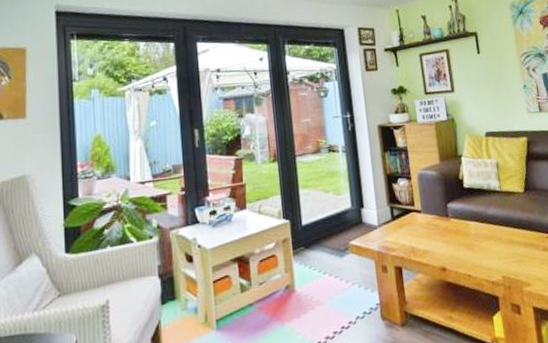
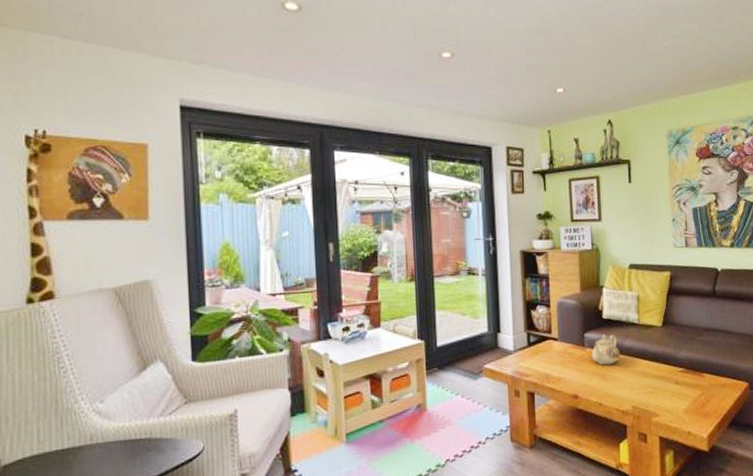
teapot: none [455,203,486,235] -> present [591,334,621,365]

